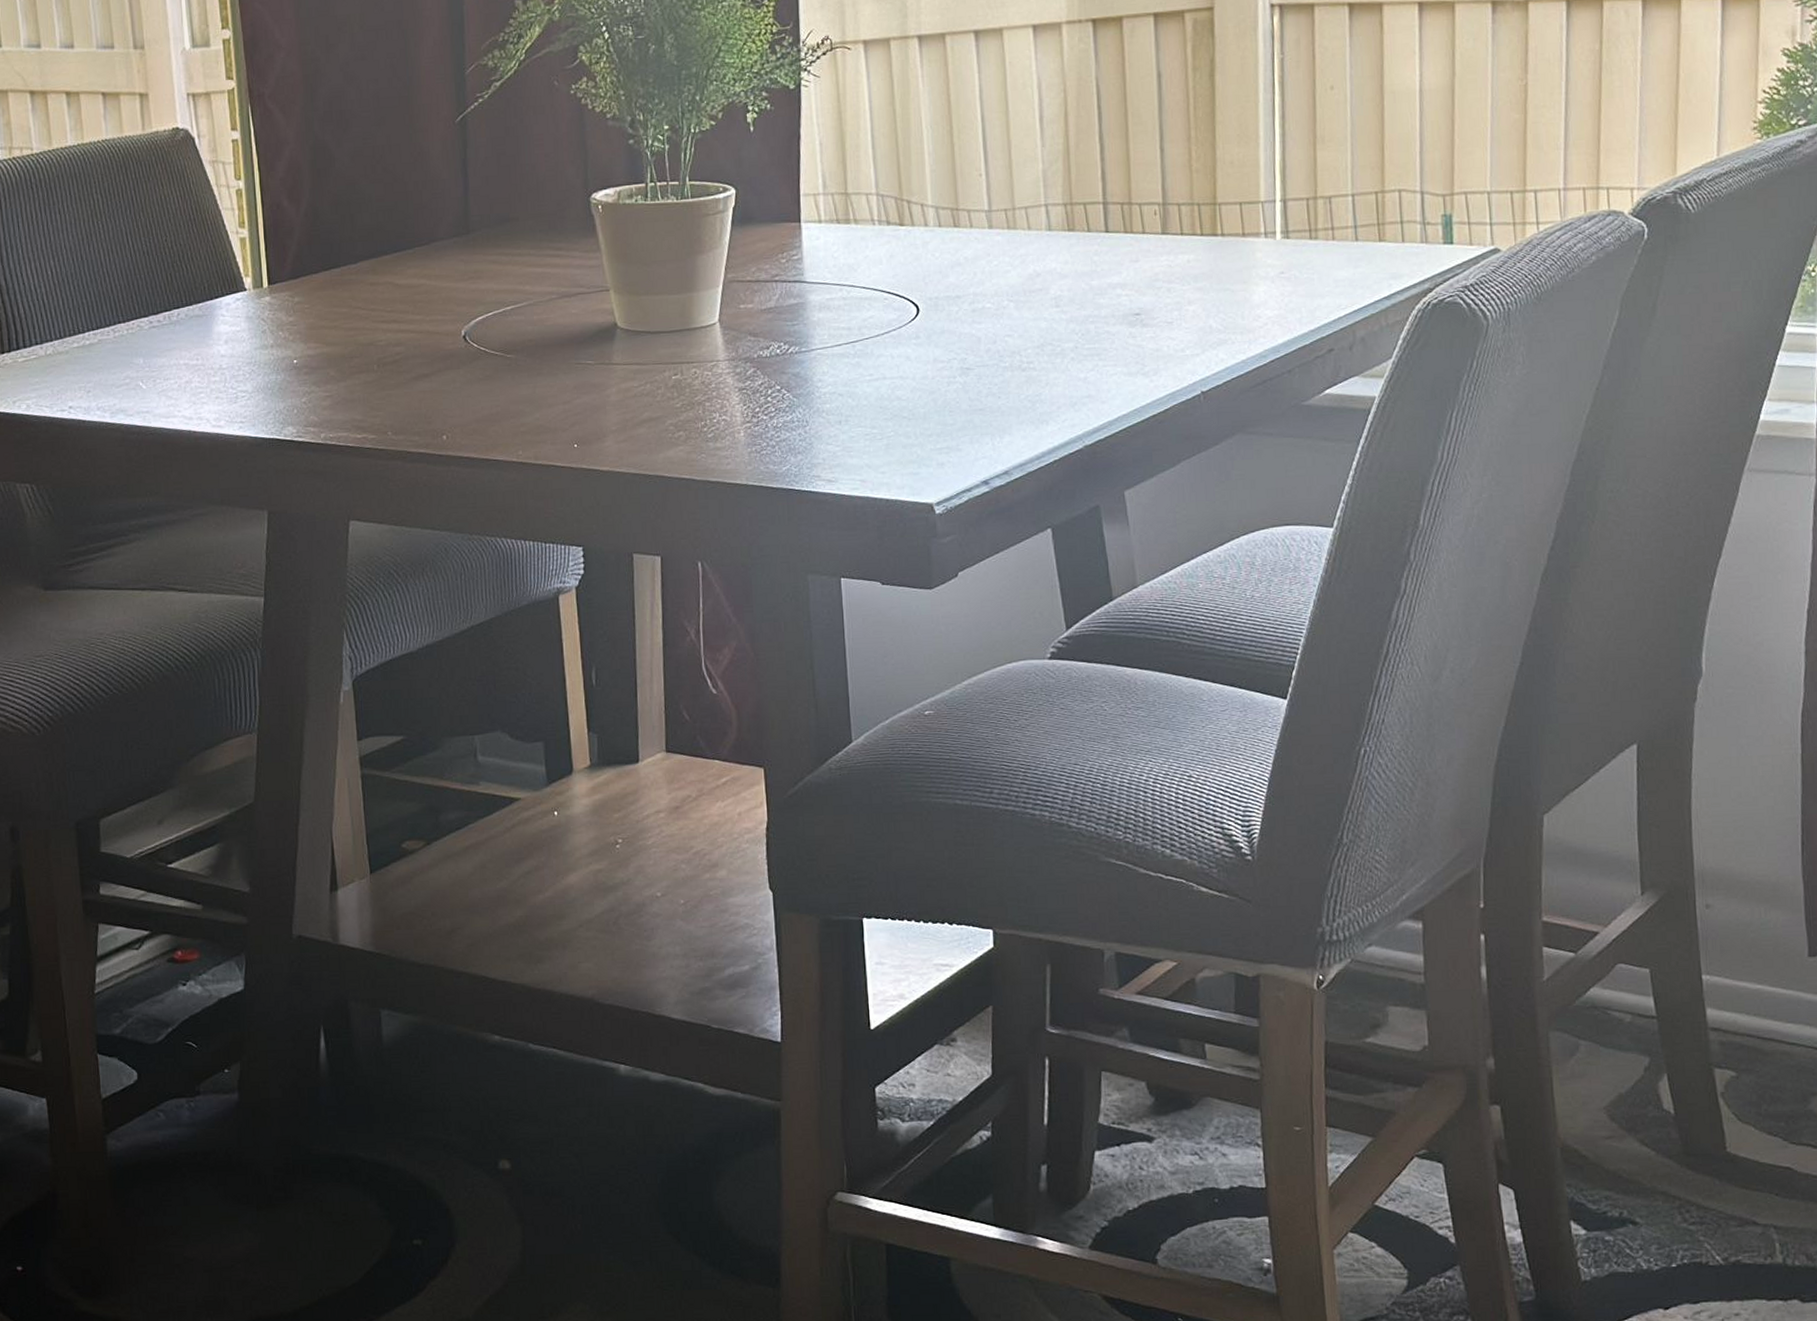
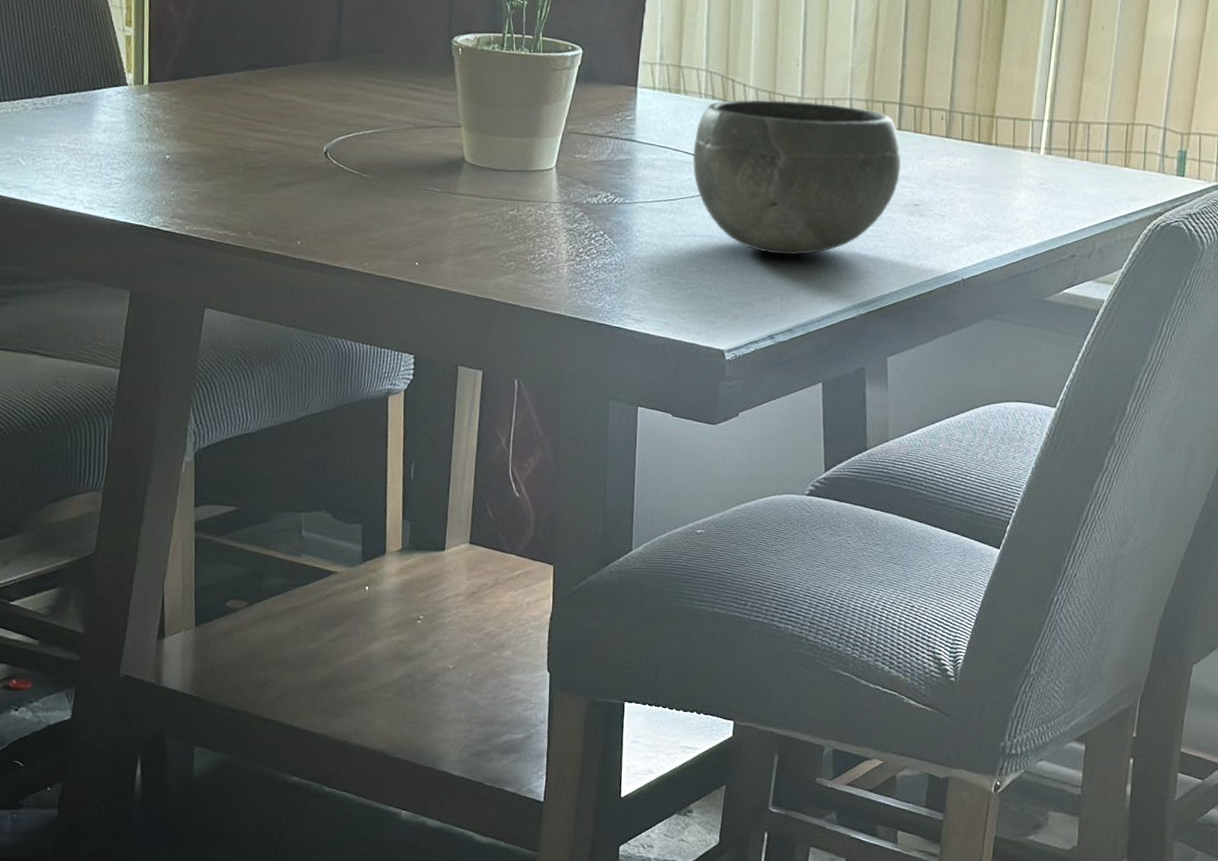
bowl: none [871,213,1113,389] -> present [693,99,901,255]

